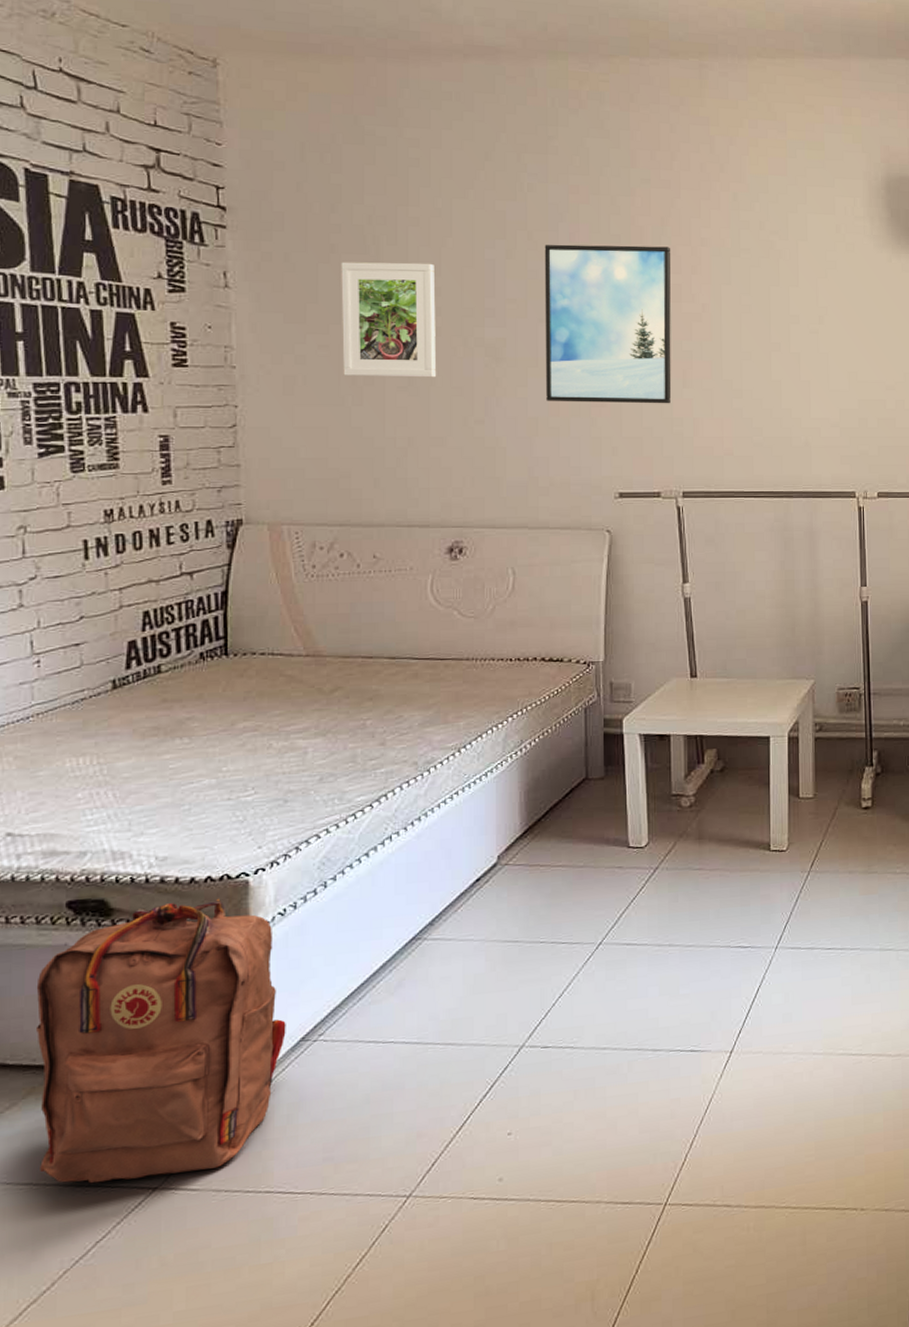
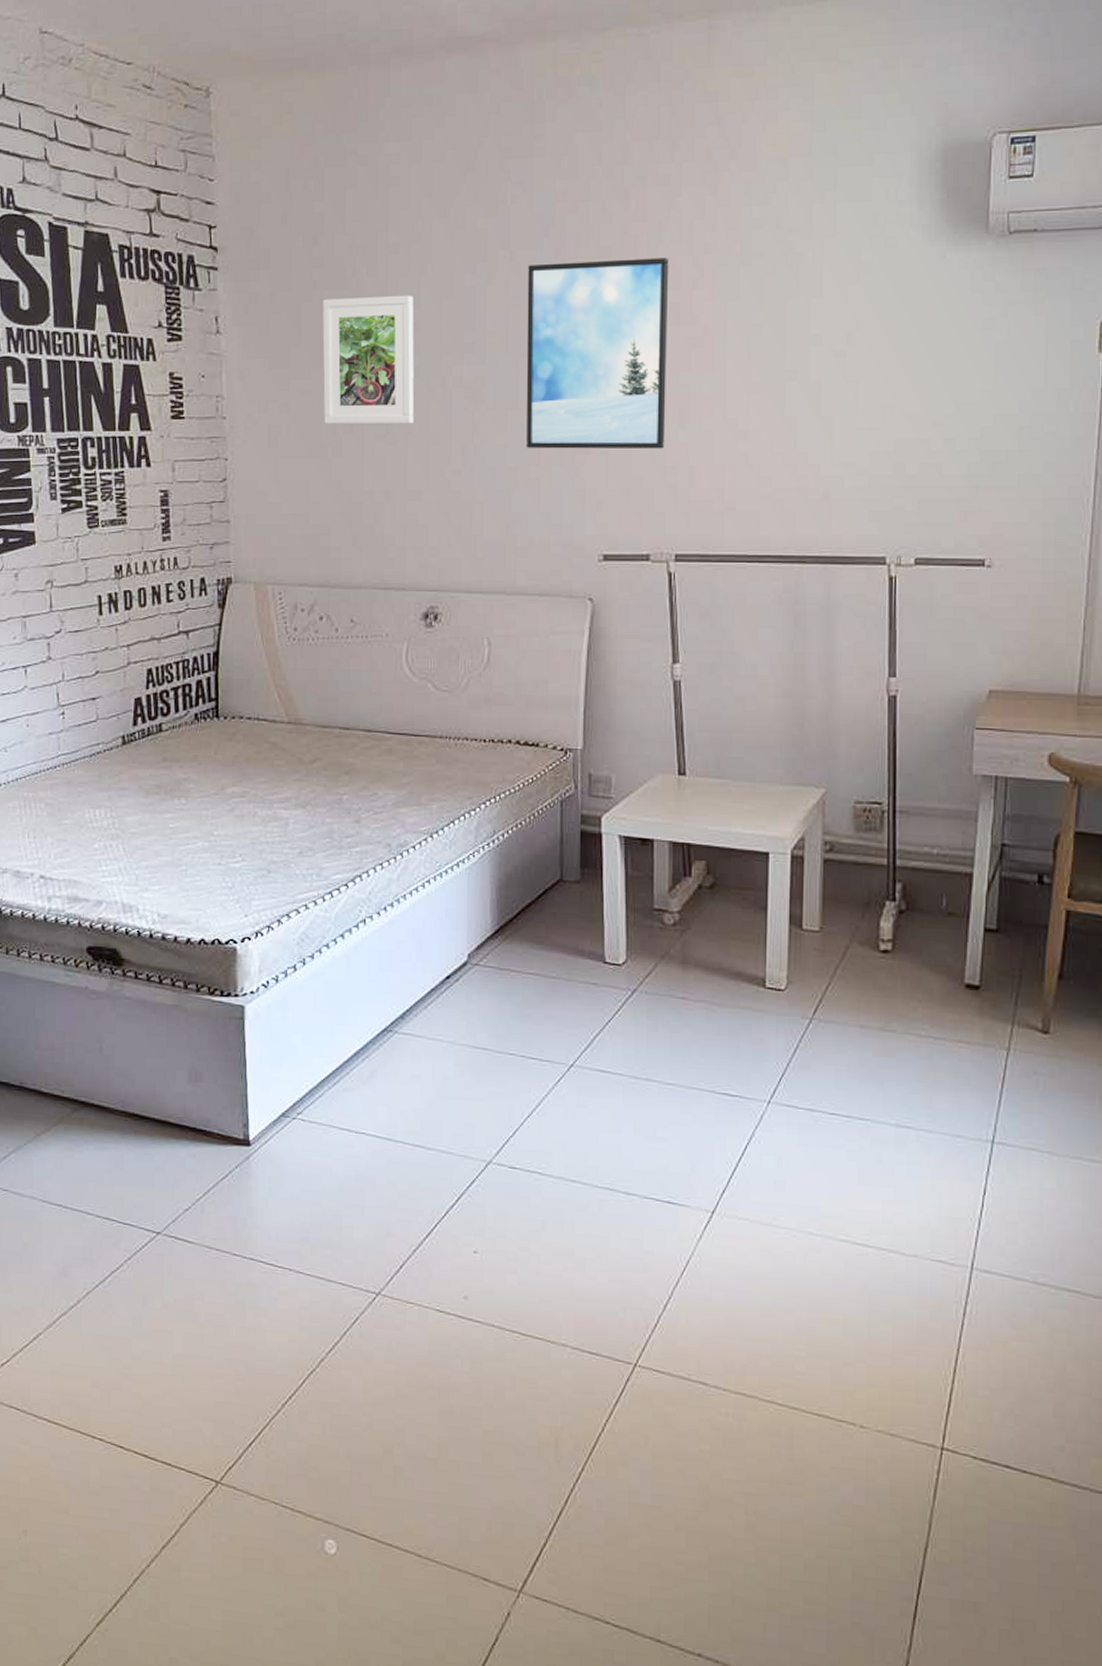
backpack: present [36,898,286,1184] -> none [64,961,269,1225]

